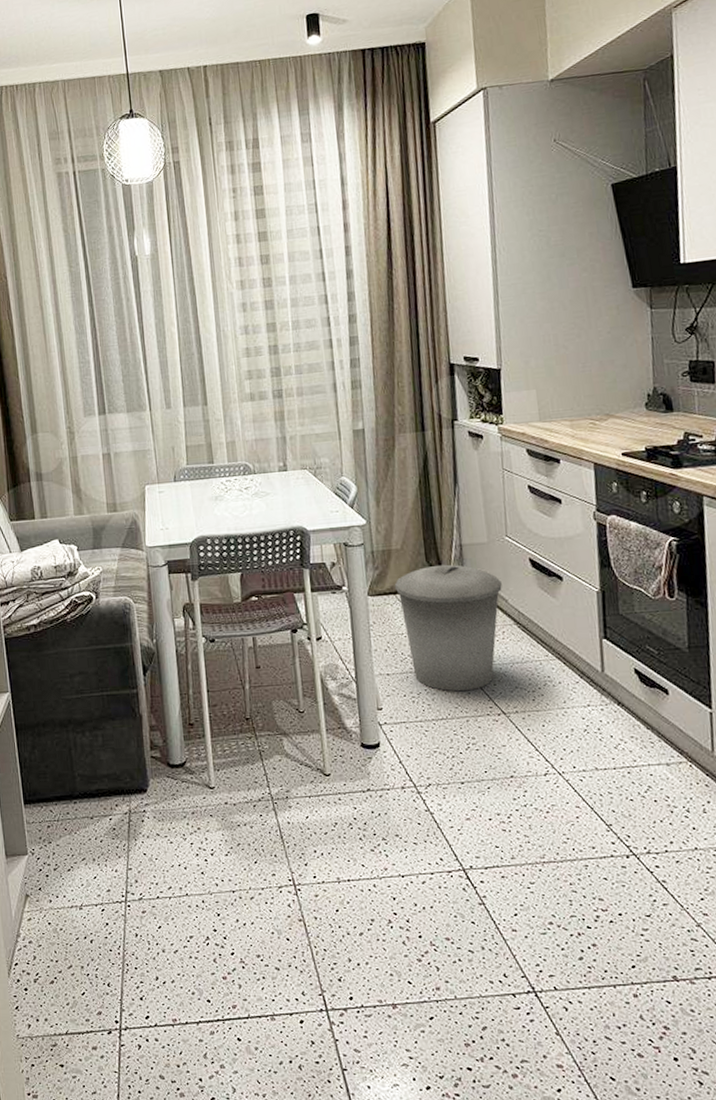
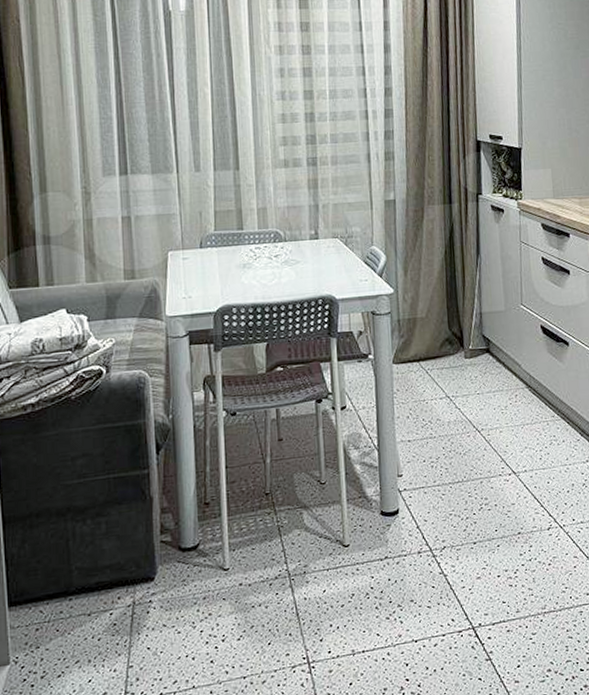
trash can: present [394,564,502,692] -> none [418,332,516,455]

